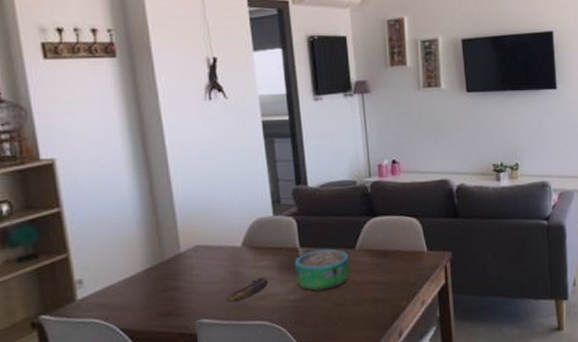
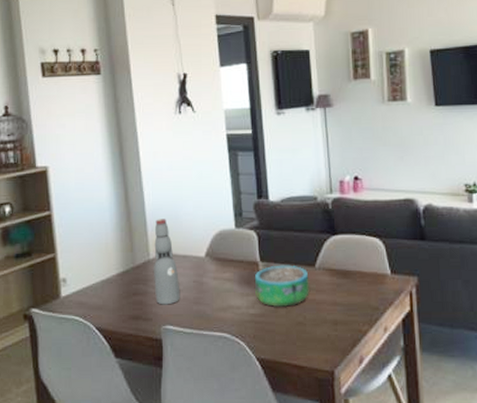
bottle: none [185,210,216,299] -> present [154,219,180,305]
banana: present [226,277,268,302] -> none [189,289,229,311]

